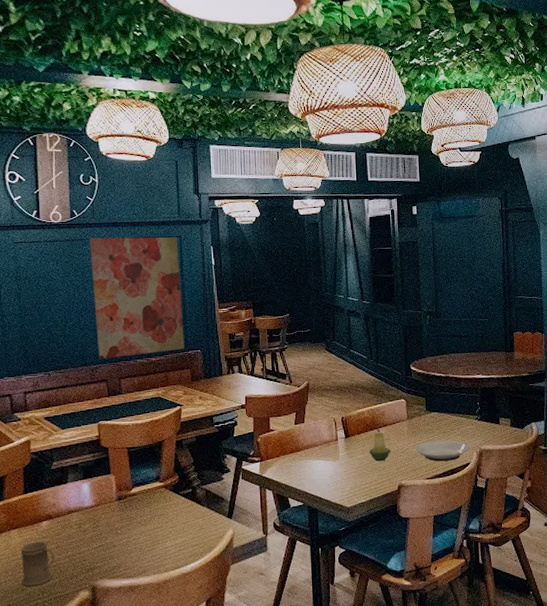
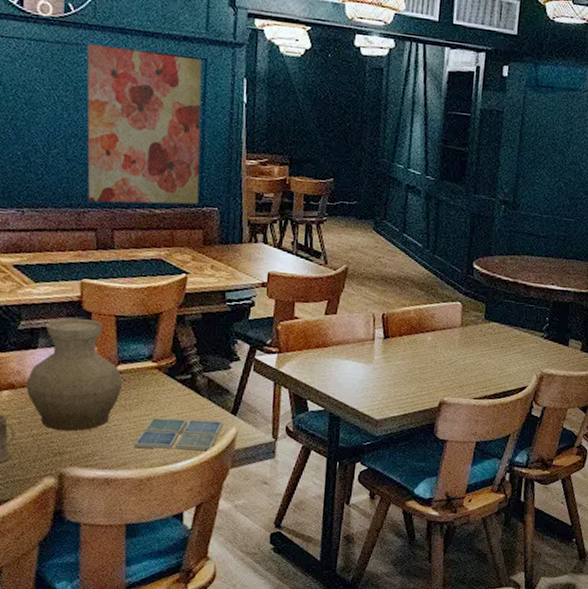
vase: none [61,454,137,550] -> present [26,318,122,431]
drink coaster: none [151,525,222,556] -> present [134,418,223,451]
candle holder: present [369,429,390,462] -> none [410,333,436,372]
plate: present [414,440,470,462] -> none [463,355,530,382]

